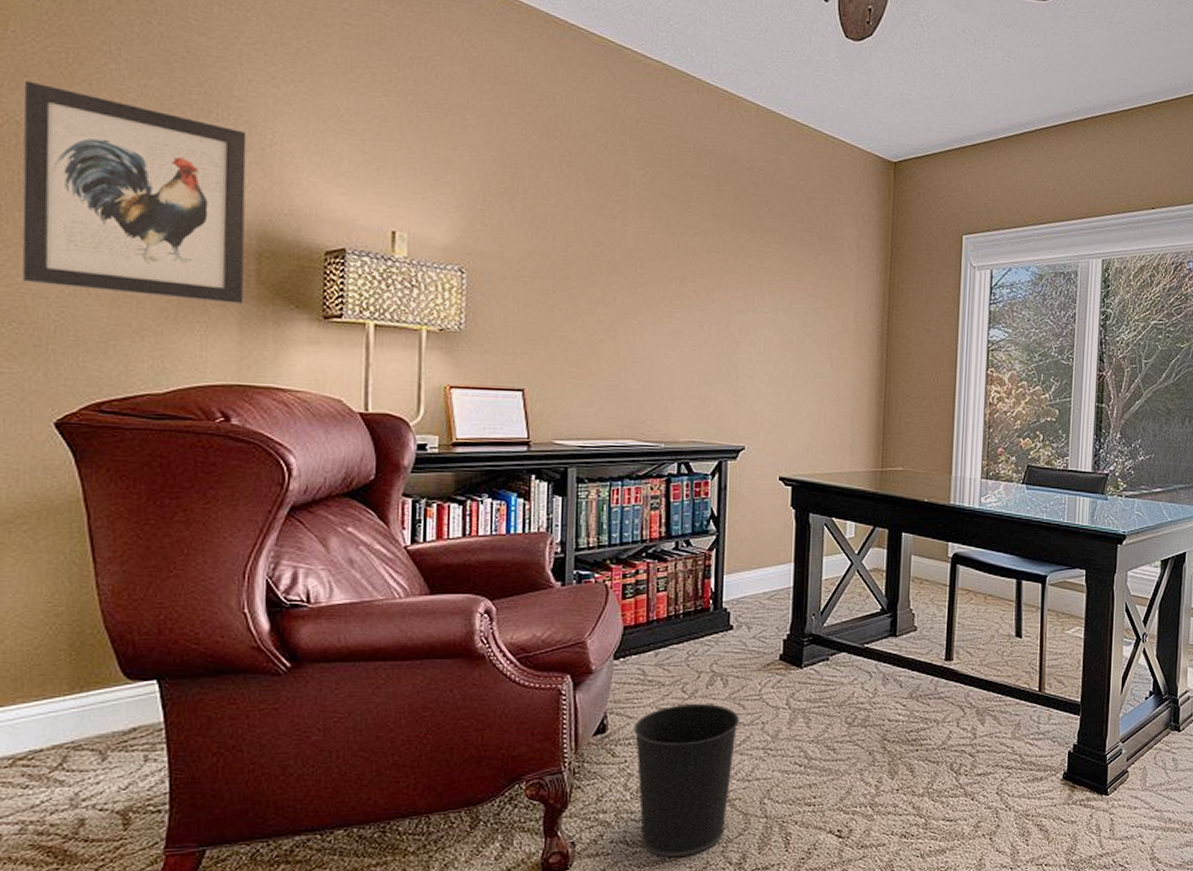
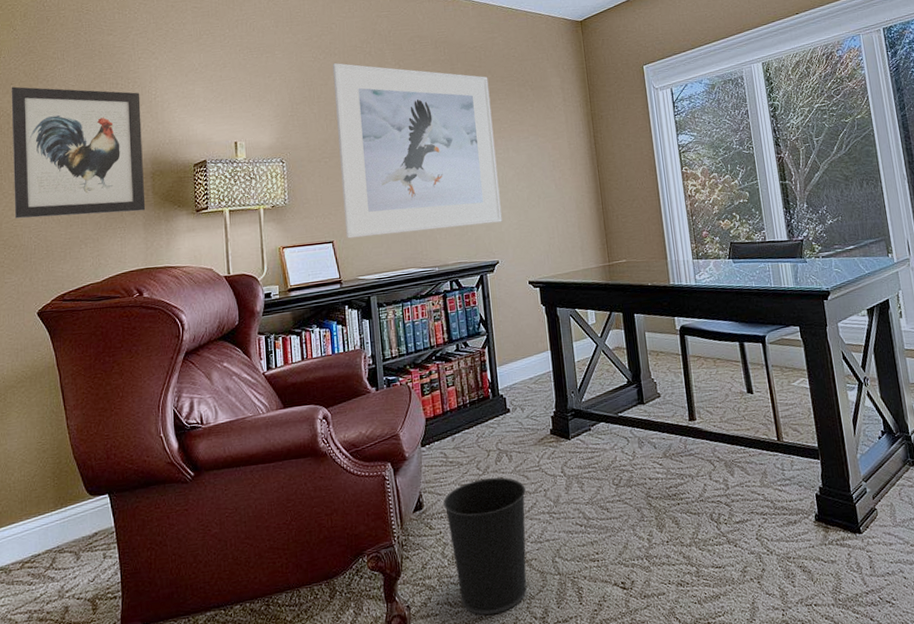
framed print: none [542,149,764,399] -> present [332,63,502,239]

